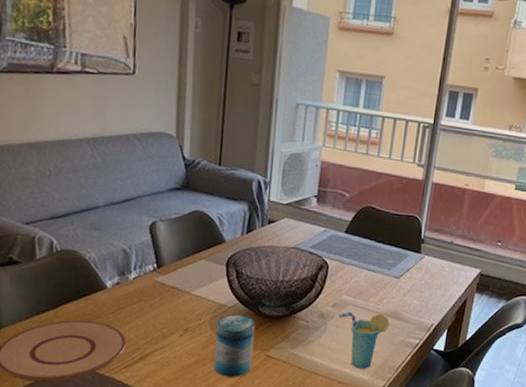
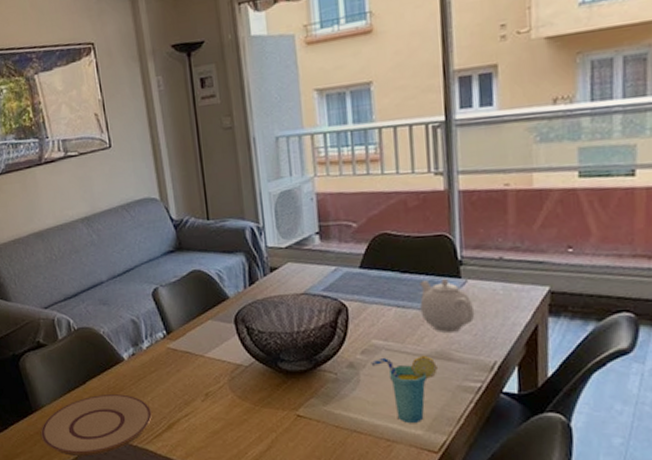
beverage can: present [213,313,256,377] -> none [235,372,283,441]
teapot: none [385,251,426,297] -> present [420,278,475,332]

